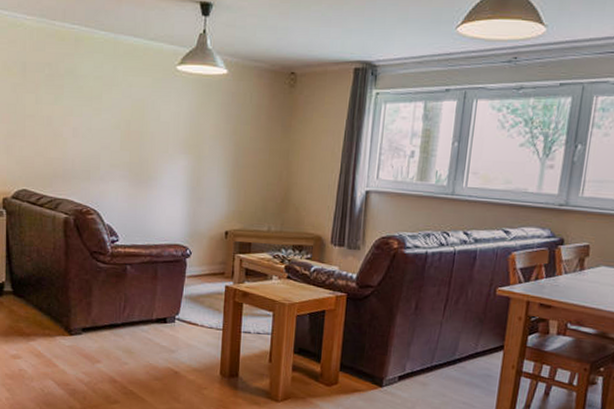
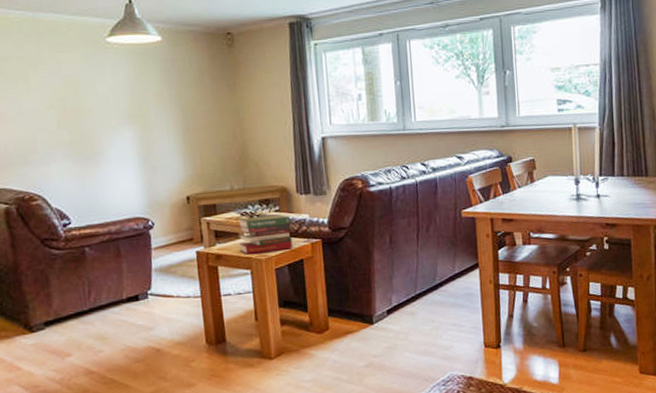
books: none [266,261,320,299] -> present [238,214,293,254]

